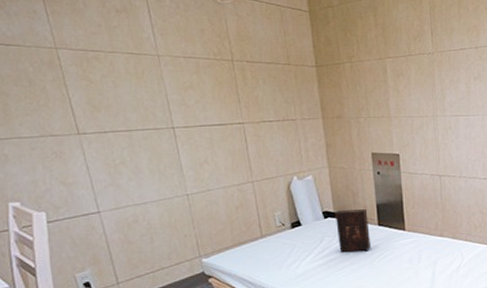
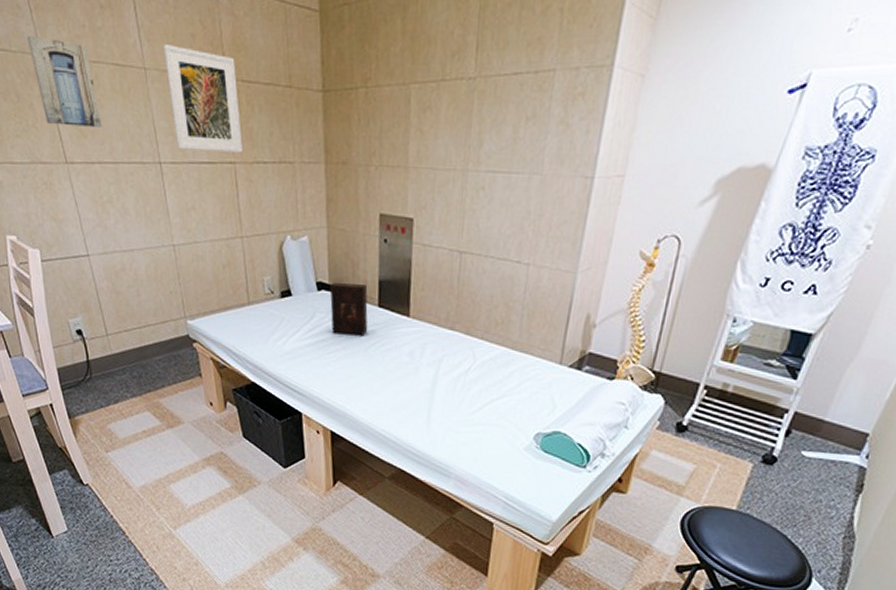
wall art: none [42,33,117,104] -> present [27,35,103,129]
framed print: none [175,36,250,116] -> present [163,43,243,154]

